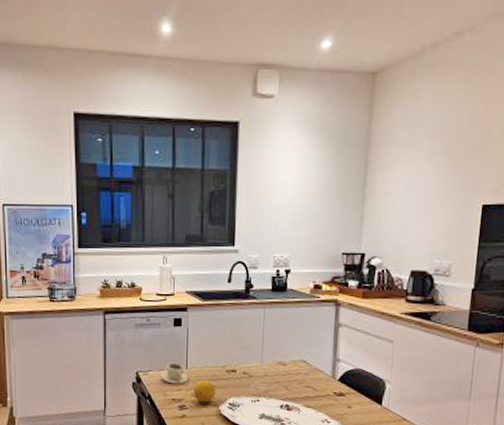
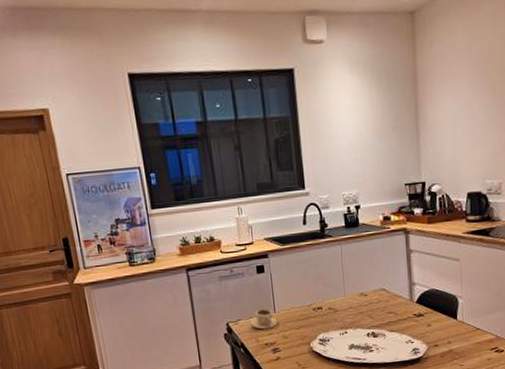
fruit: present [193,380,216,403] -> none [284,321,306,343]

